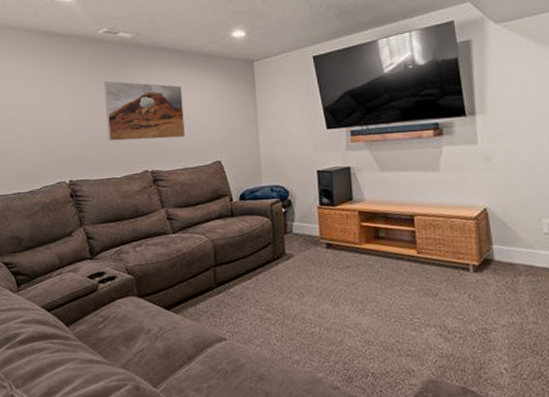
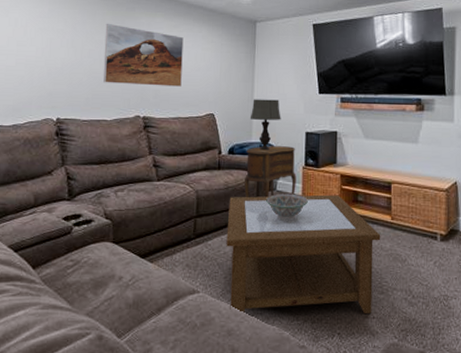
coffee table: none [246,232,408,357] -> present [226,194,381,315]
table lamp: none [257,140,290,194] -> present [250,99,281,151]
side table: none [257,187,313,242] -> present [244,146,296,198]
decorative bowl: none [283,235,327,262] -> present [266,193,308,220]

